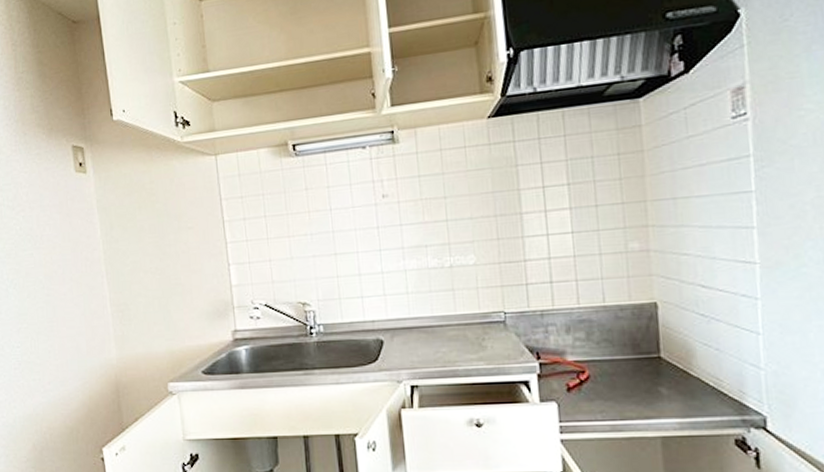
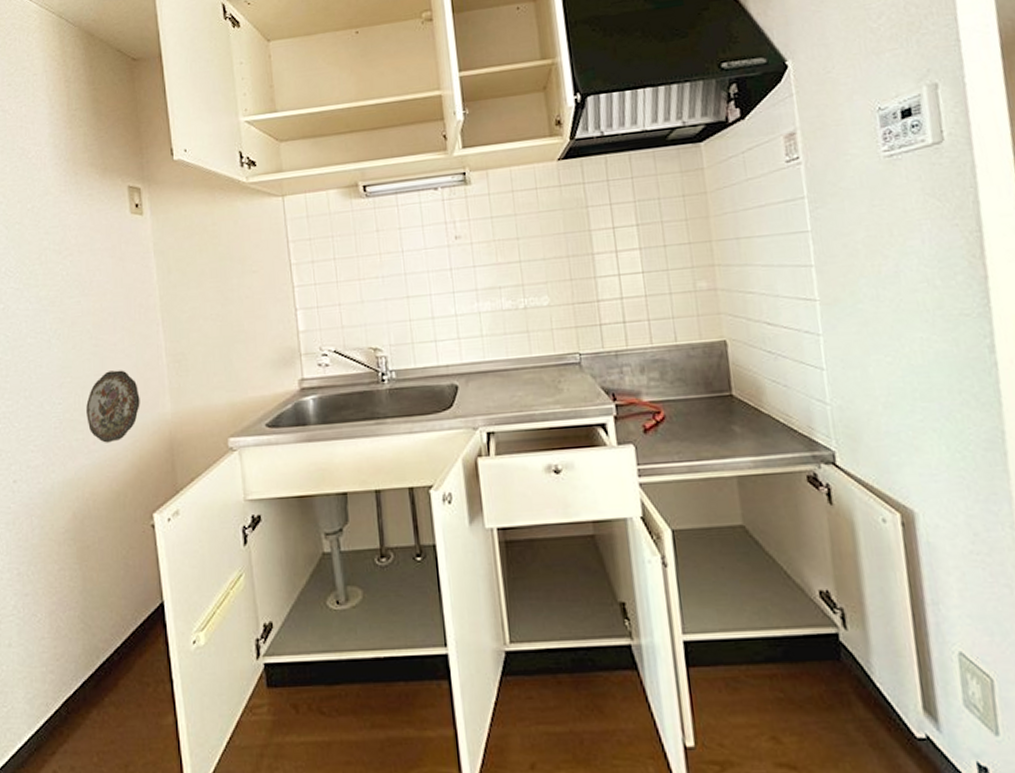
decorative plate: none [41,318,89,384] -> present [86,370,140,443]

